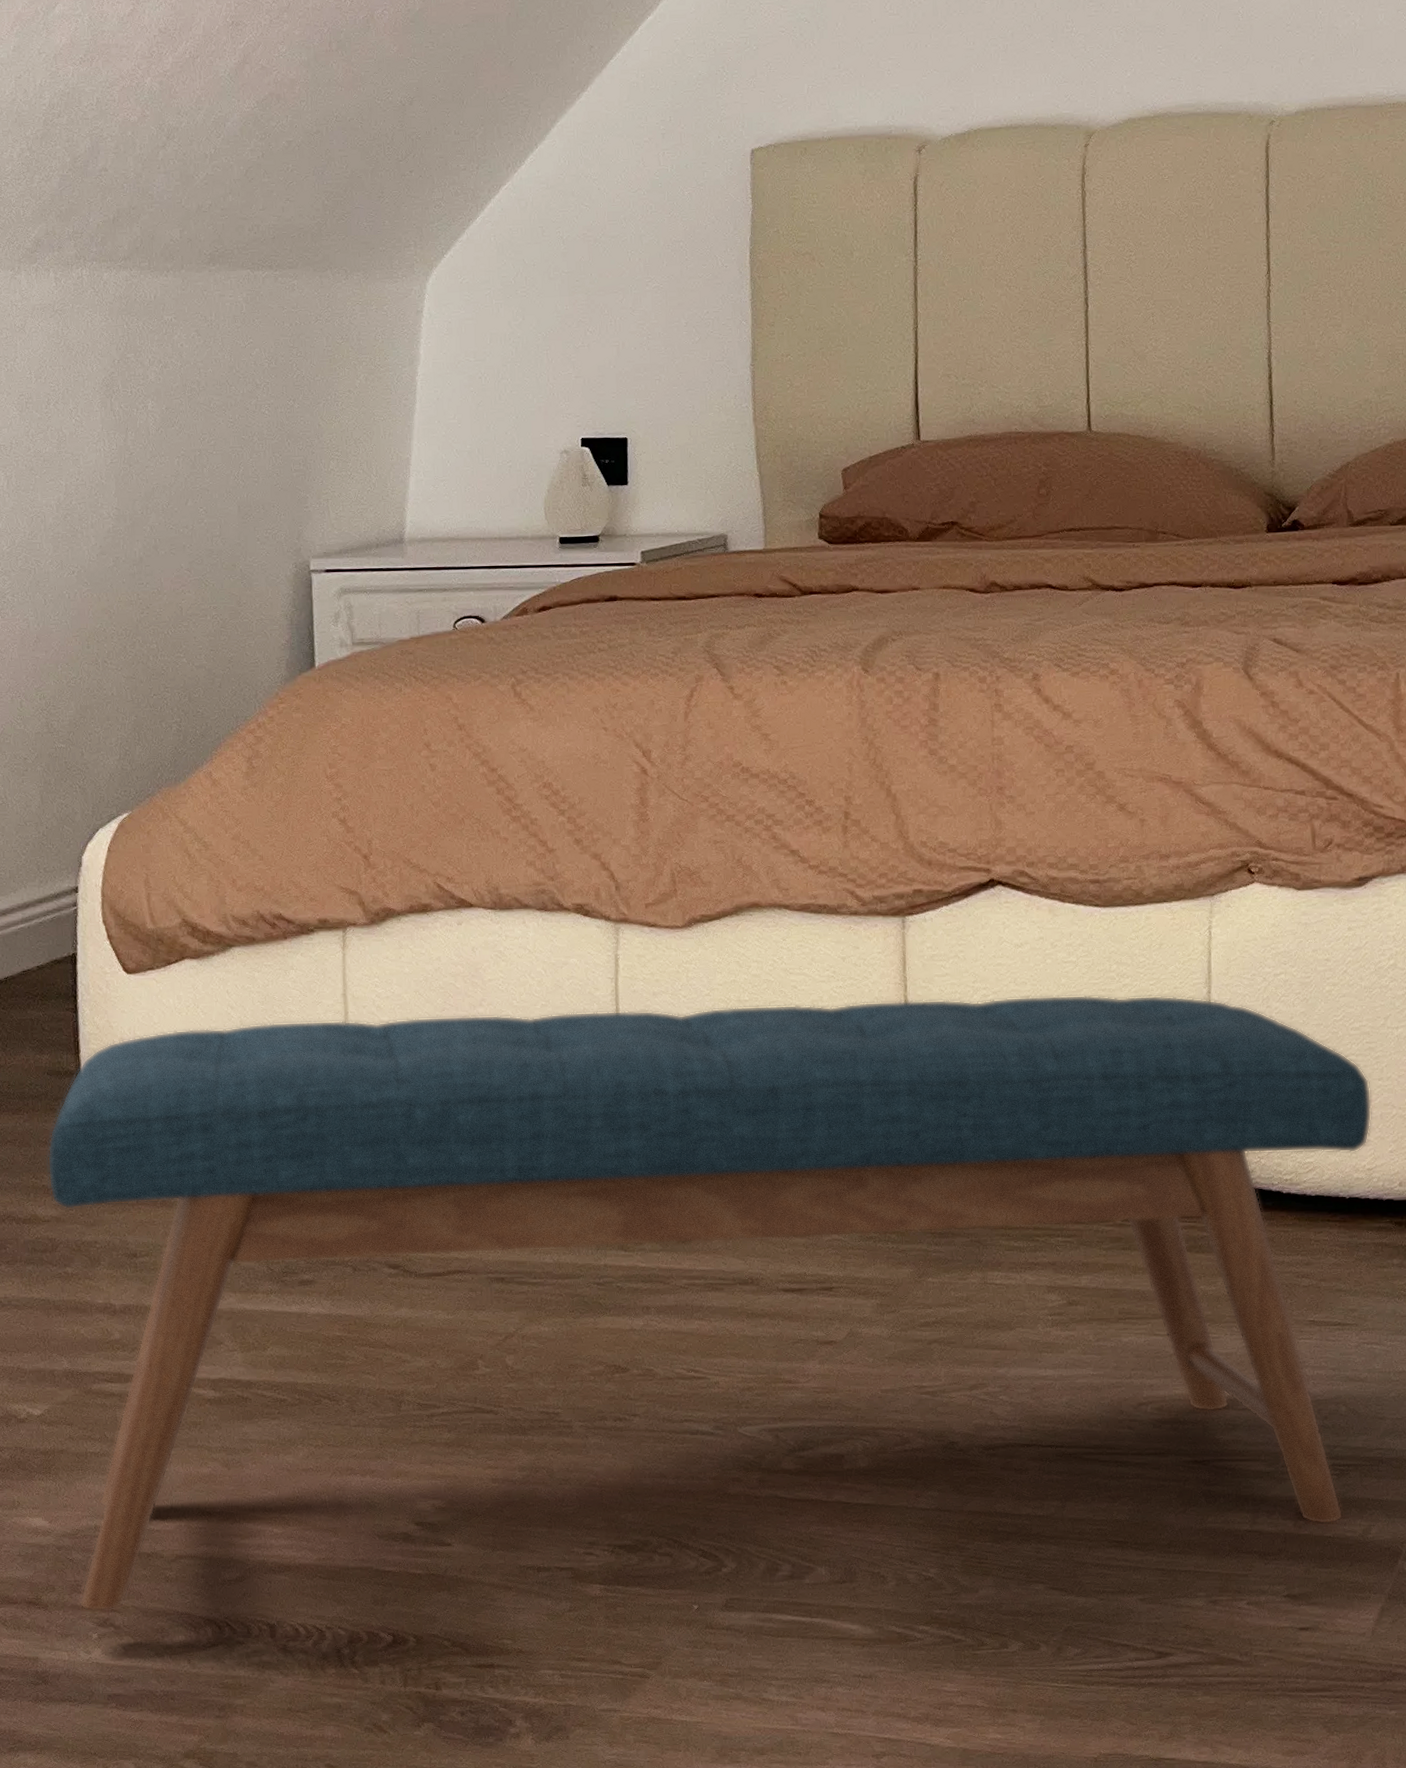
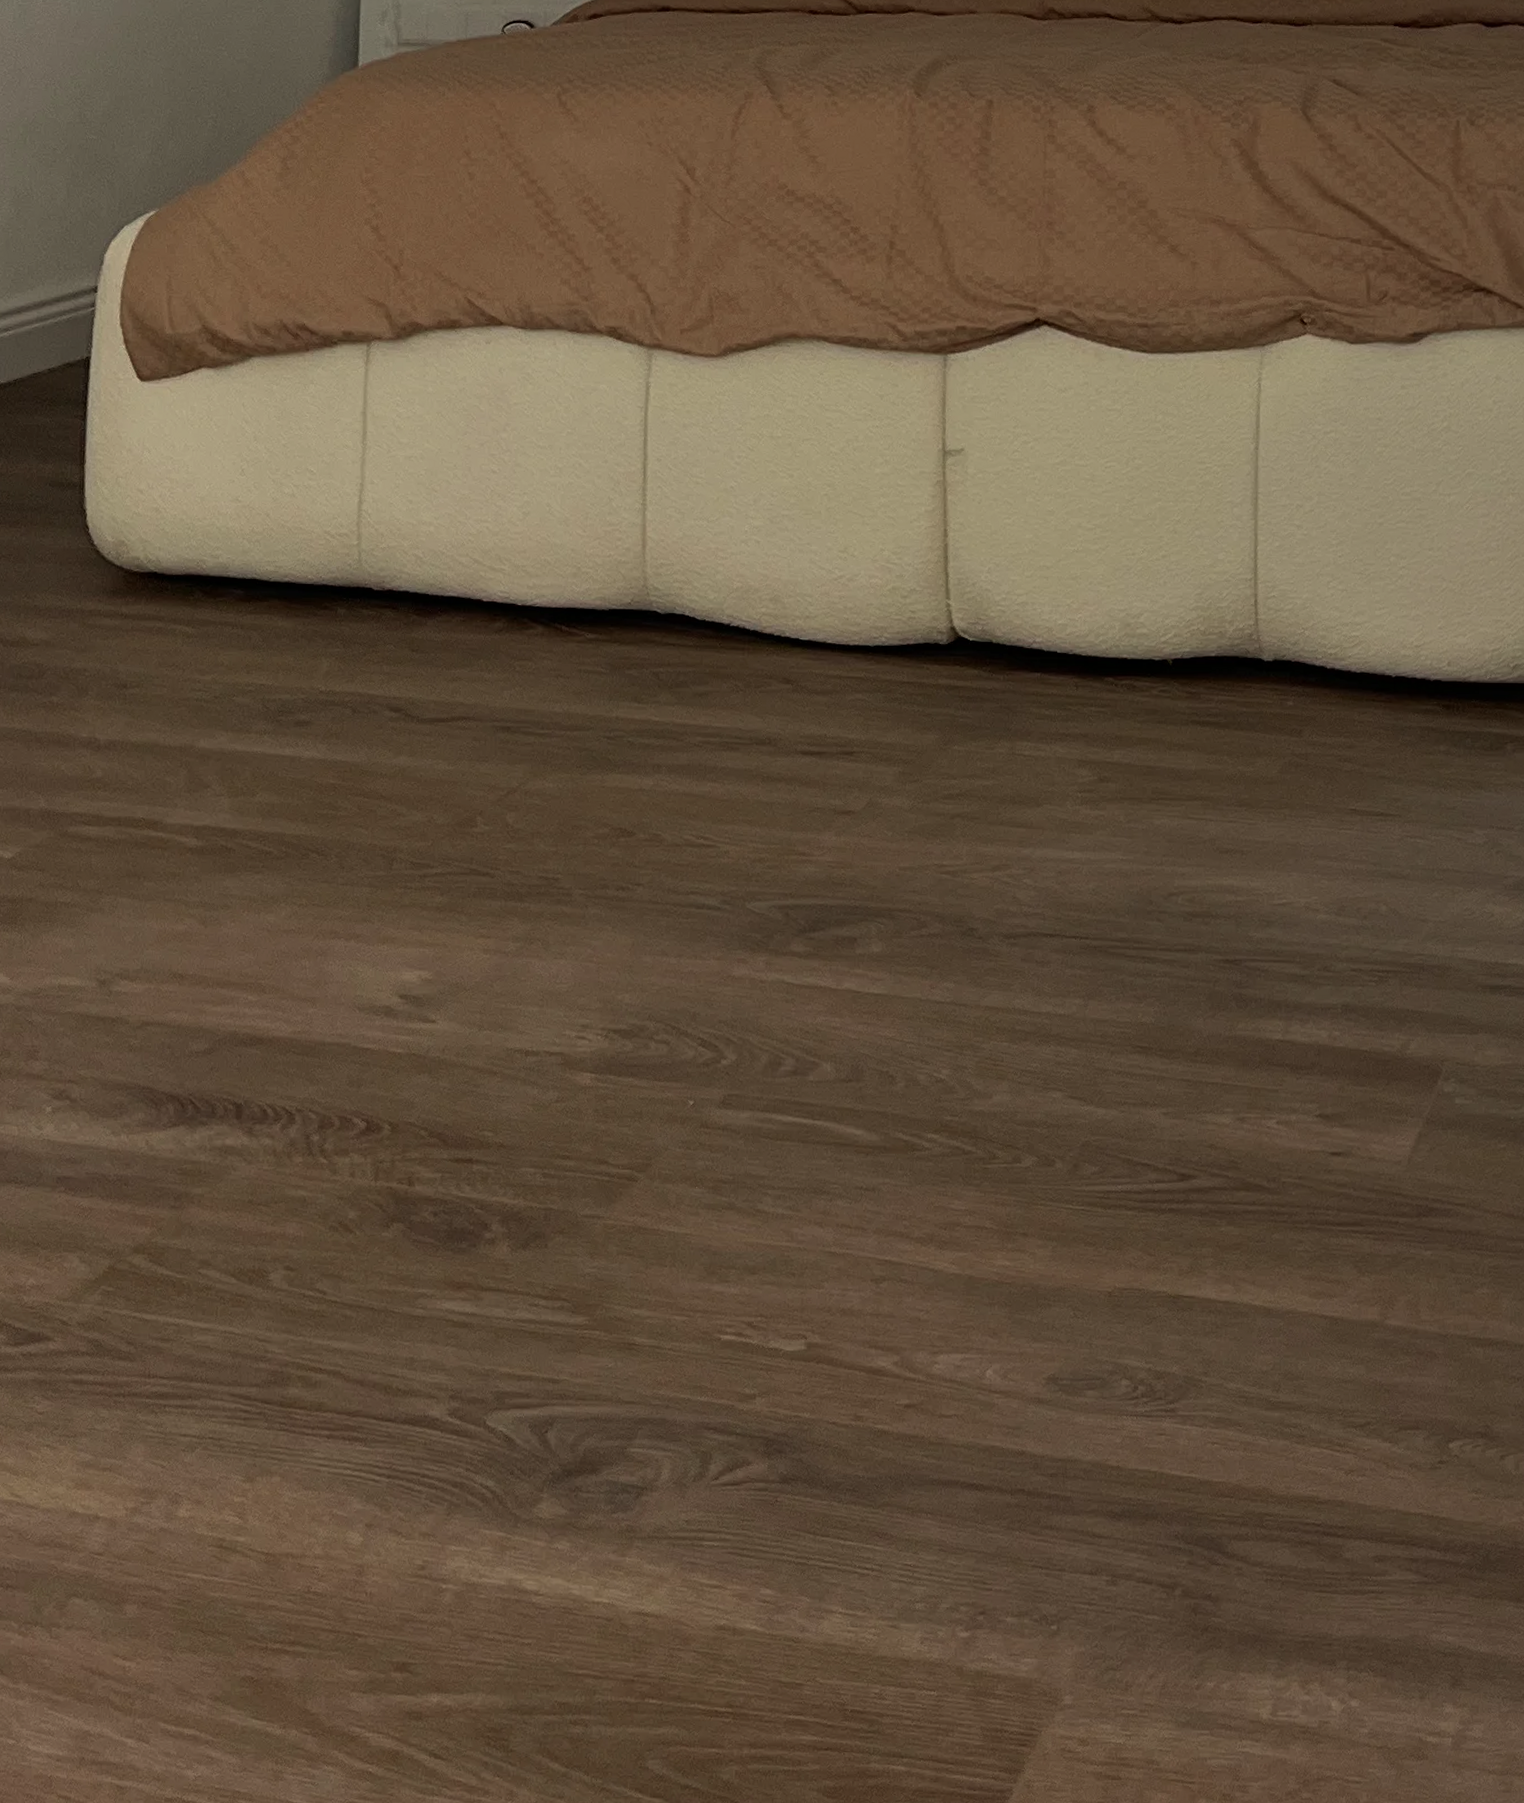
bench: present [47,994,1372,1612] -> none [34,439,1421,1082]

